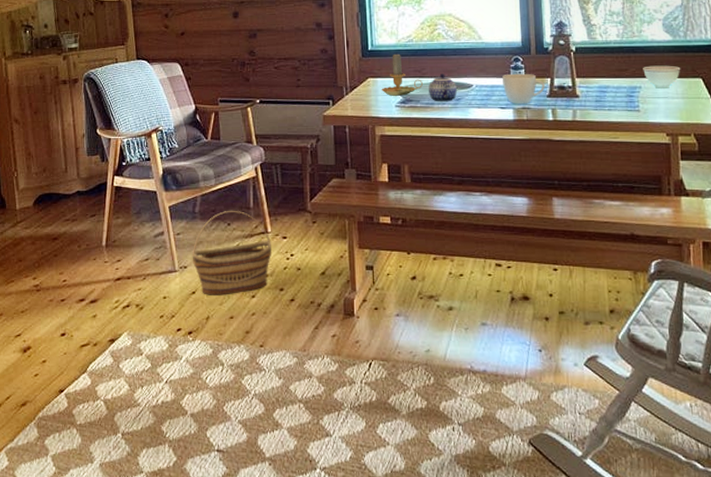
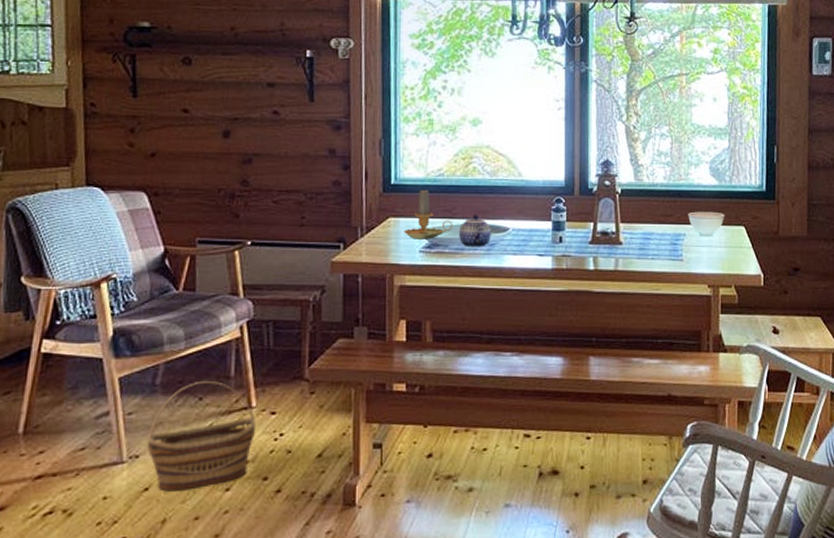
cup: present [502,73,545,105] -> none [542,216,587,251]

